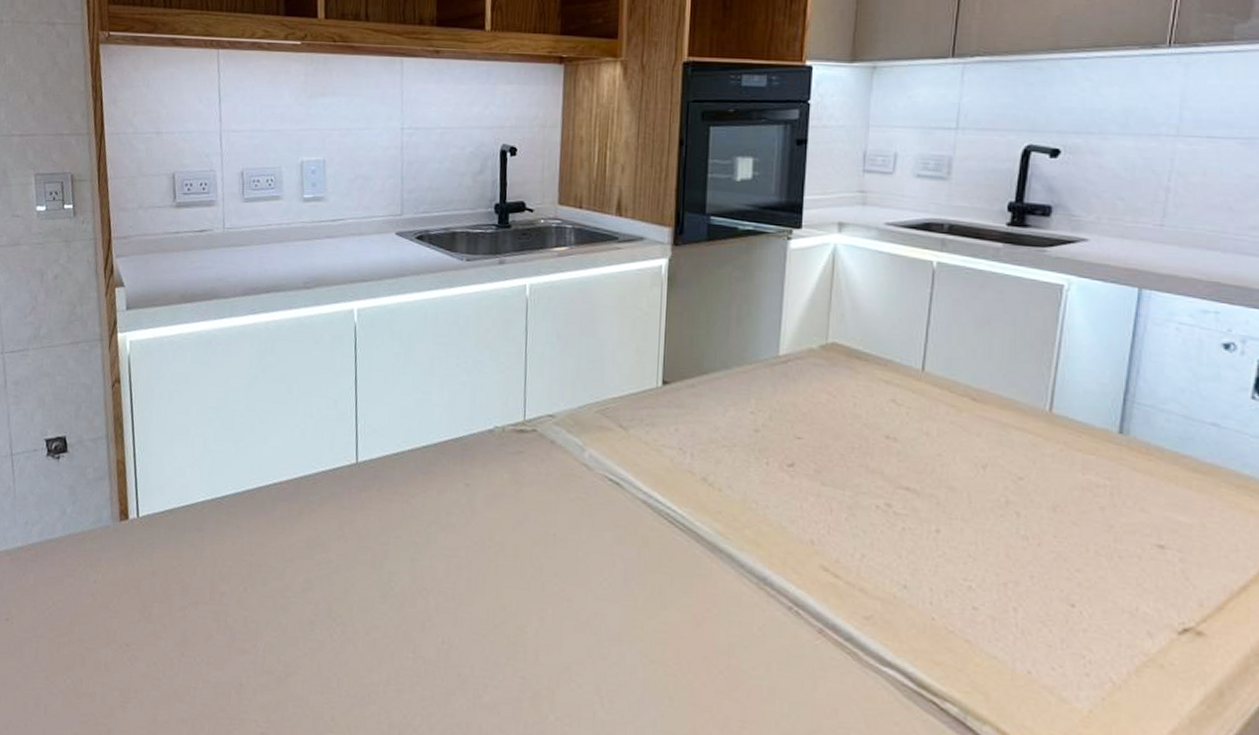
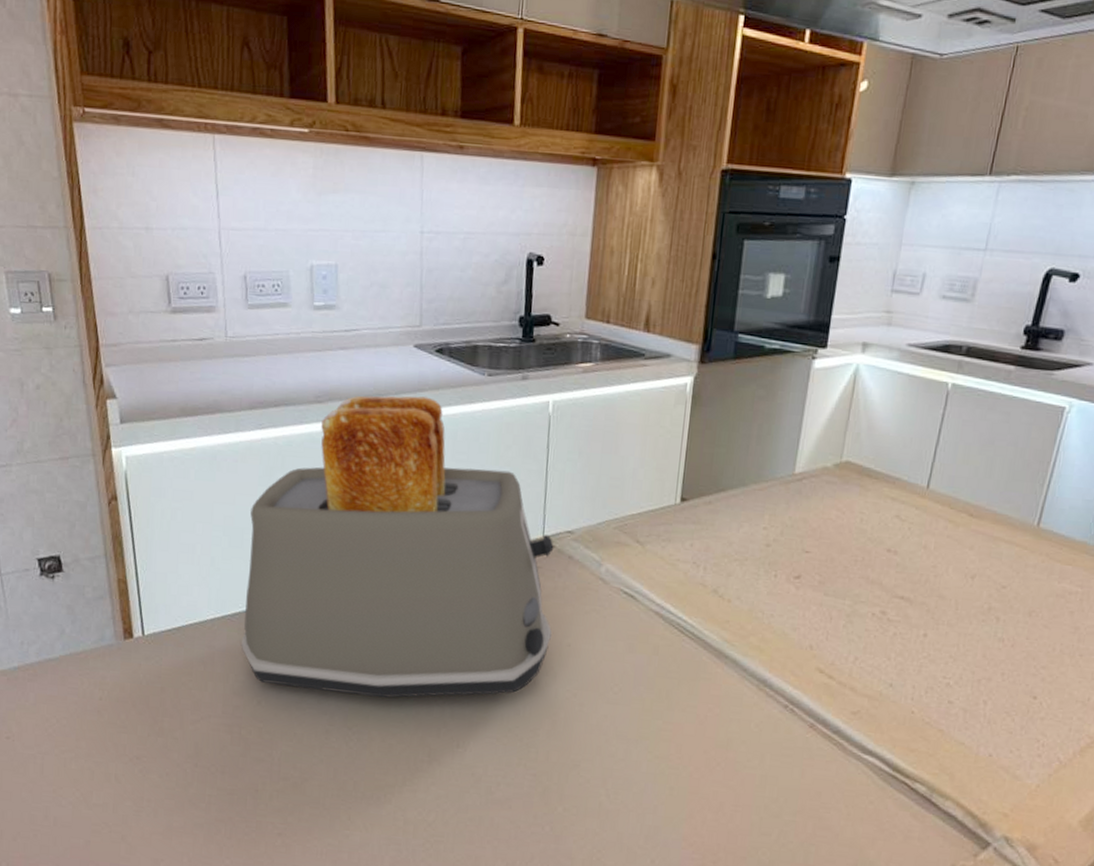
toaster: none [229,281,536,588] -> present [241,396,554,698]

